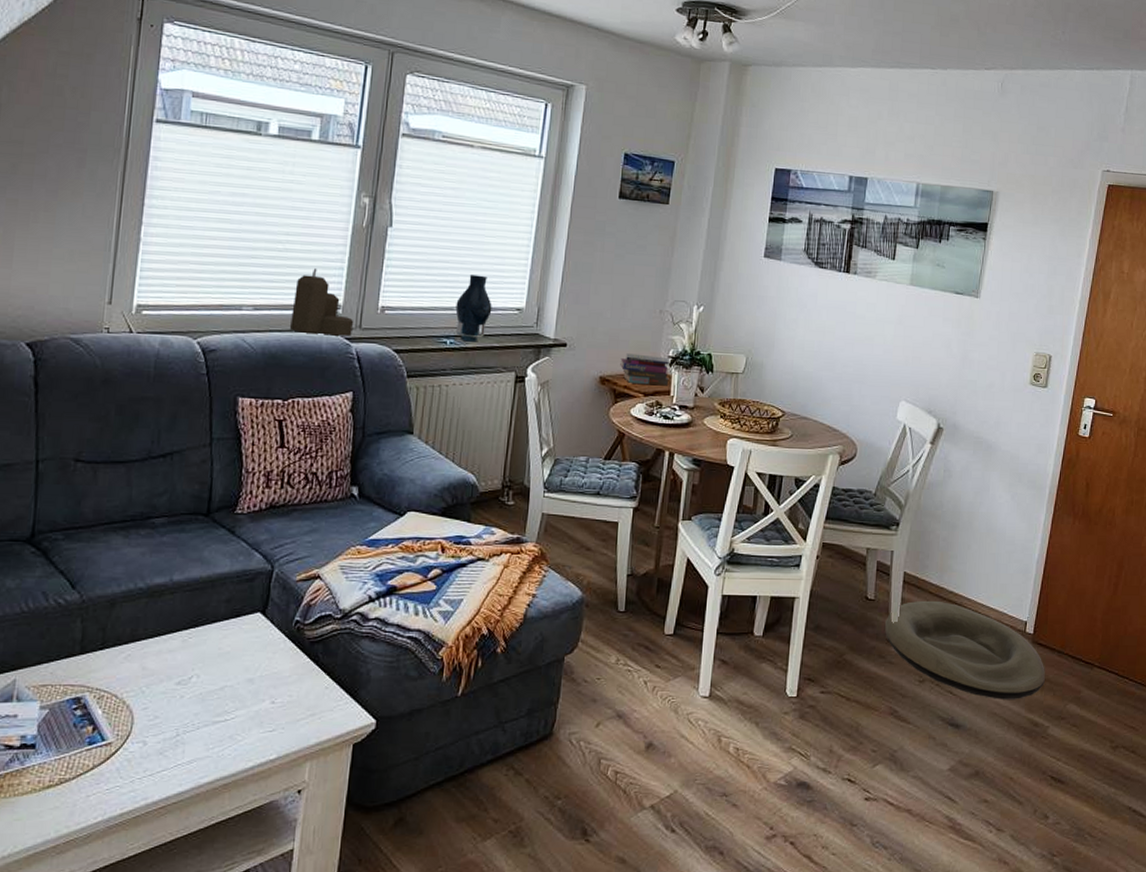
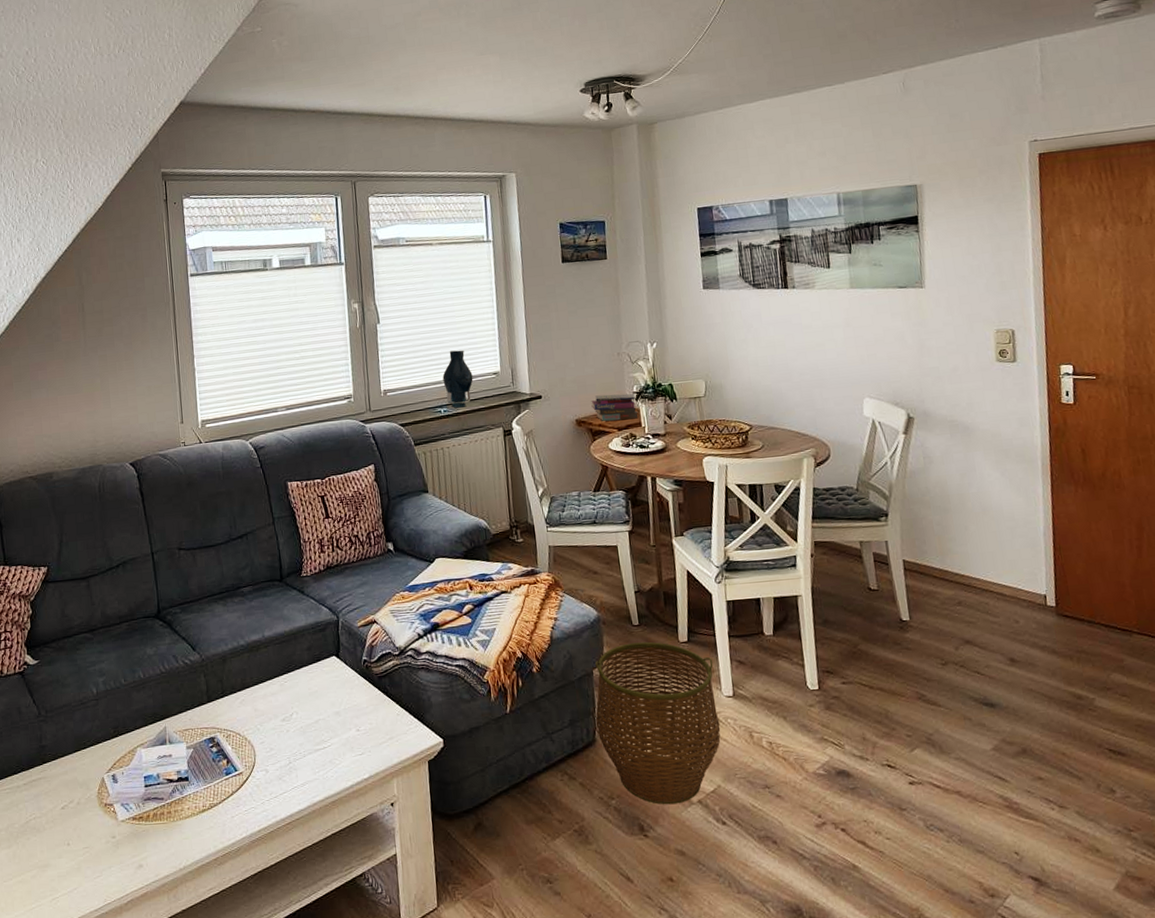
candle: present [290,268,354,337] -> none [314,368,365,423]
basket: none [556,630,695,809] -> present [594,641,721,805]
dog bed: present [885,600,1046,699] -> none [894,583,1081,675]

